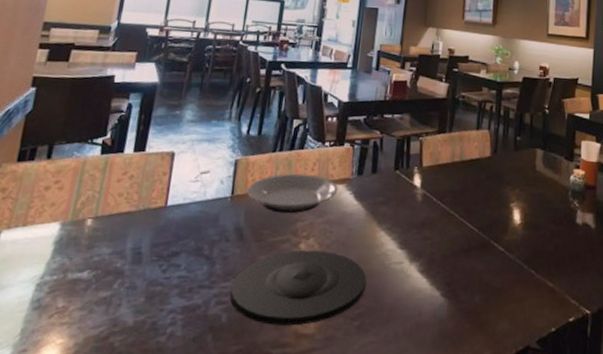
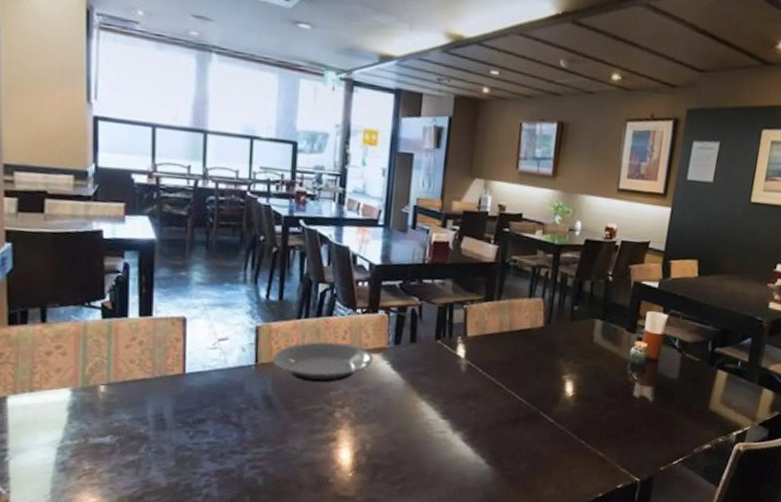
plate: present [229,249,367,326] -> none [264,418,408,489]

